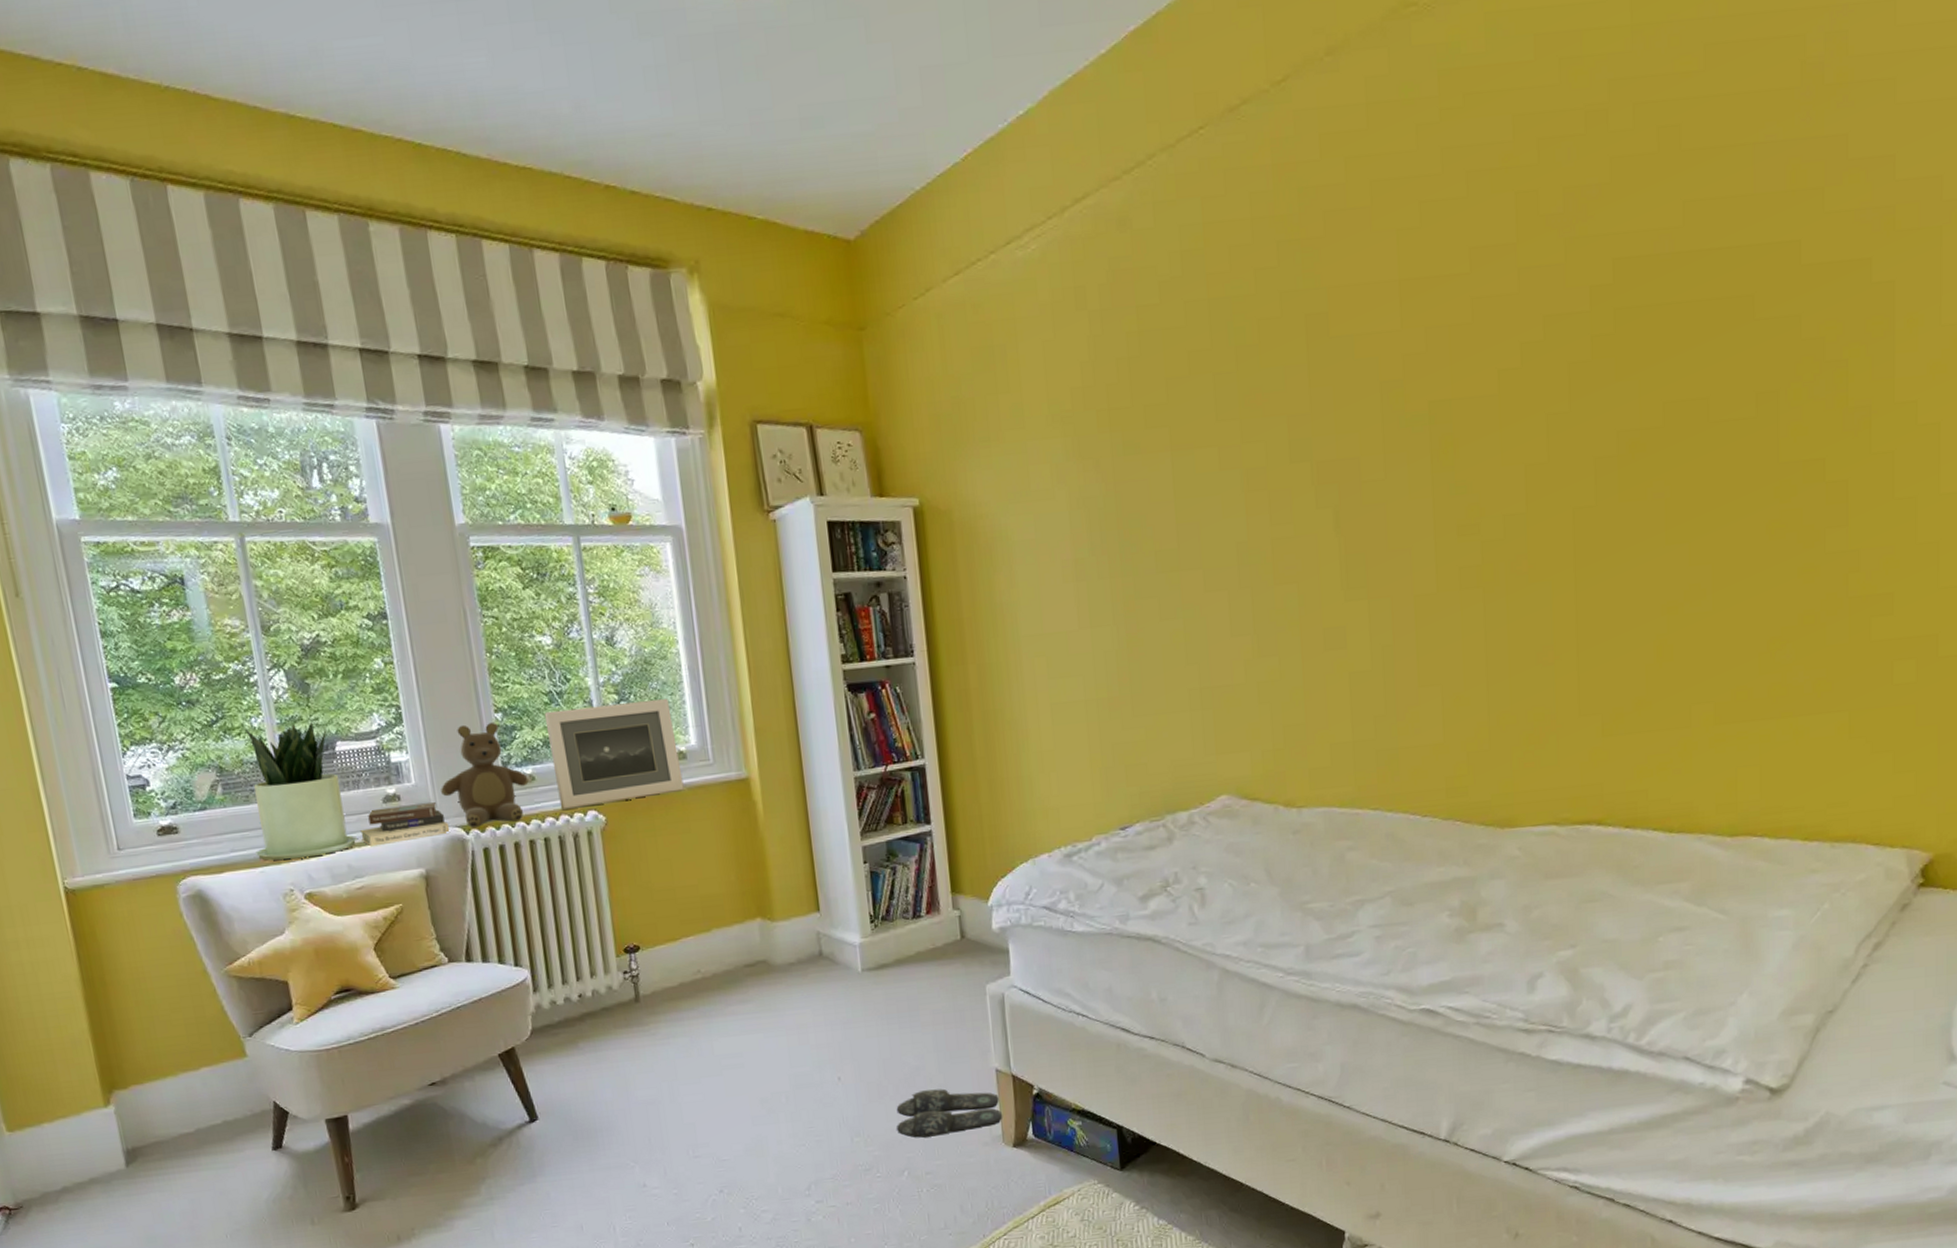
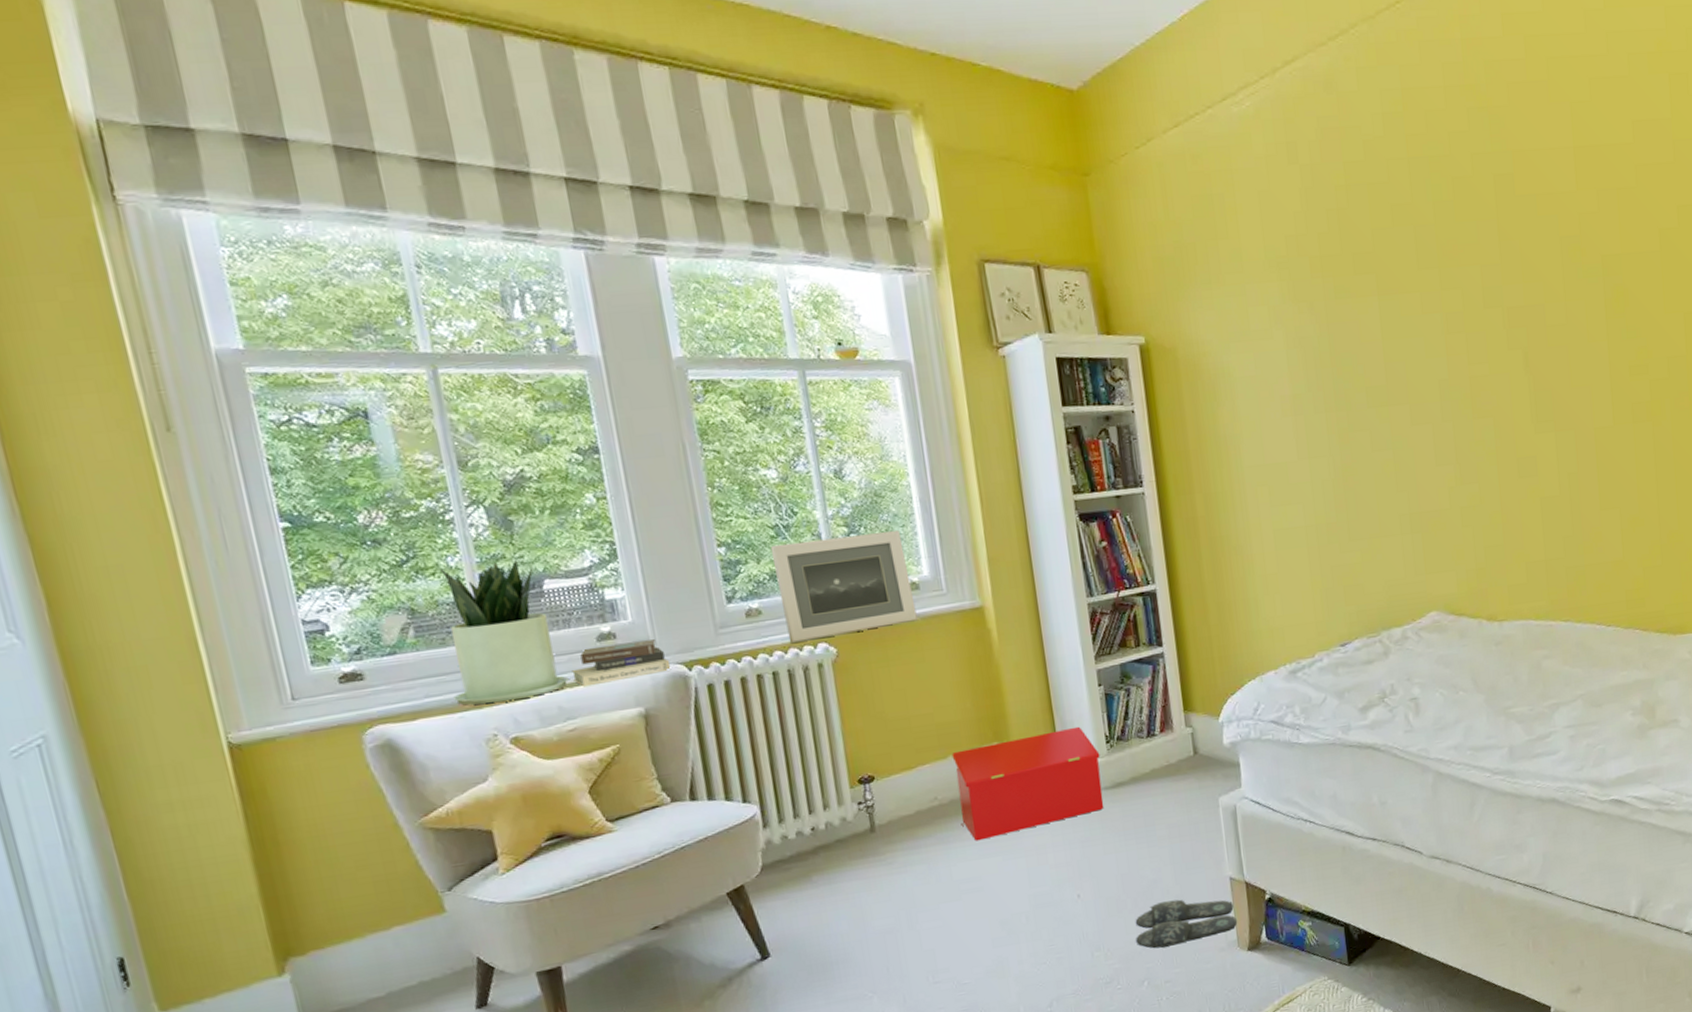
teddy bear: present [441,723,529,829] -> none [660,557,755,665]
toy: none [715,904,867,1017] -> present [952,726,1104,841]

